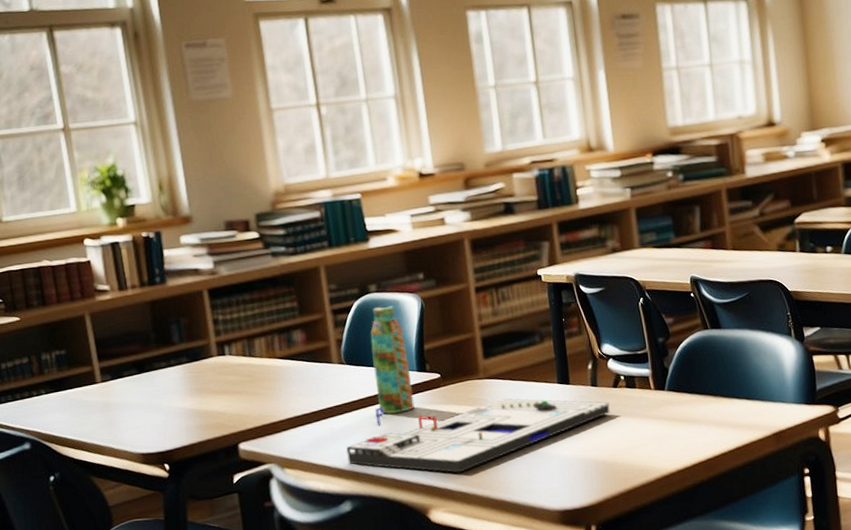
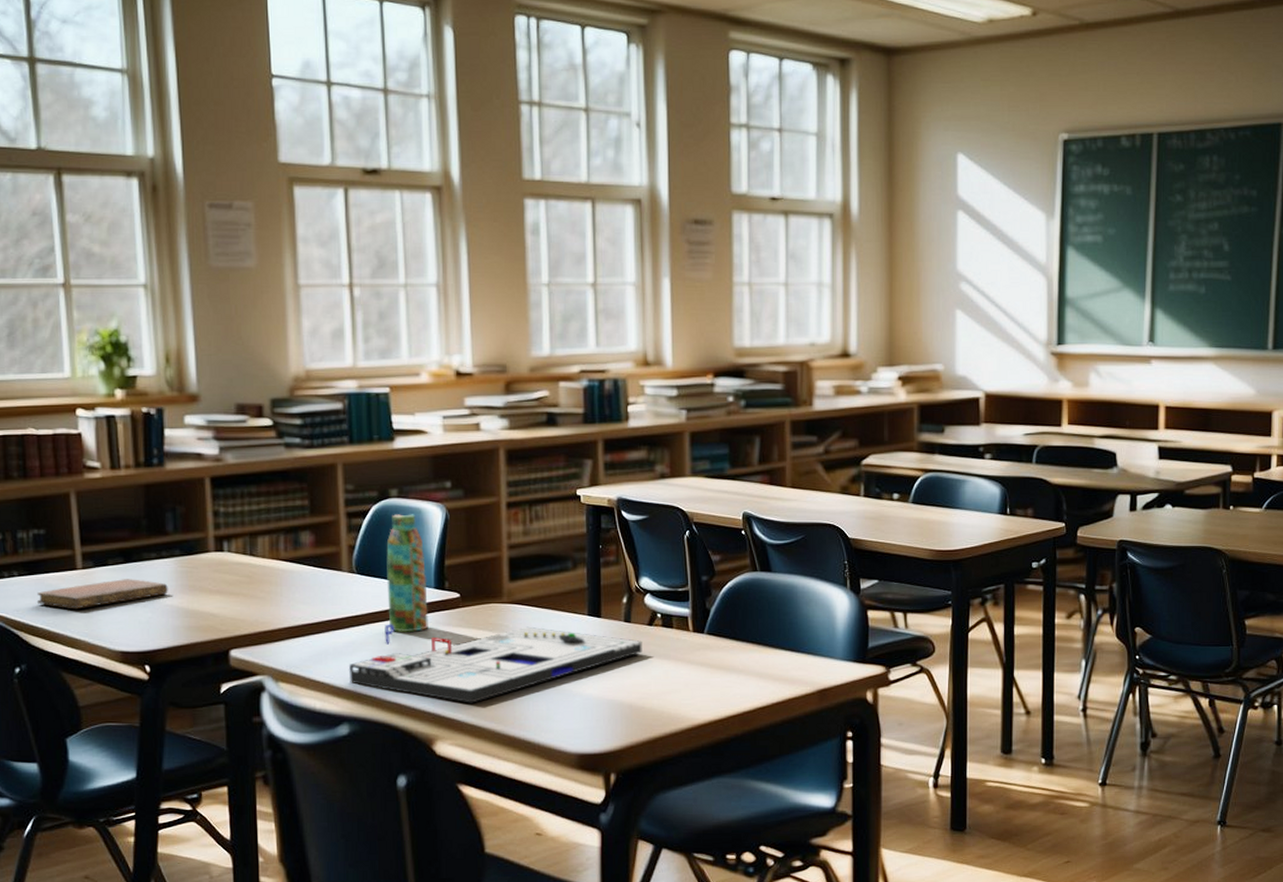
notebook: none [63,387,179,420] -> present [36,579,168,610]

